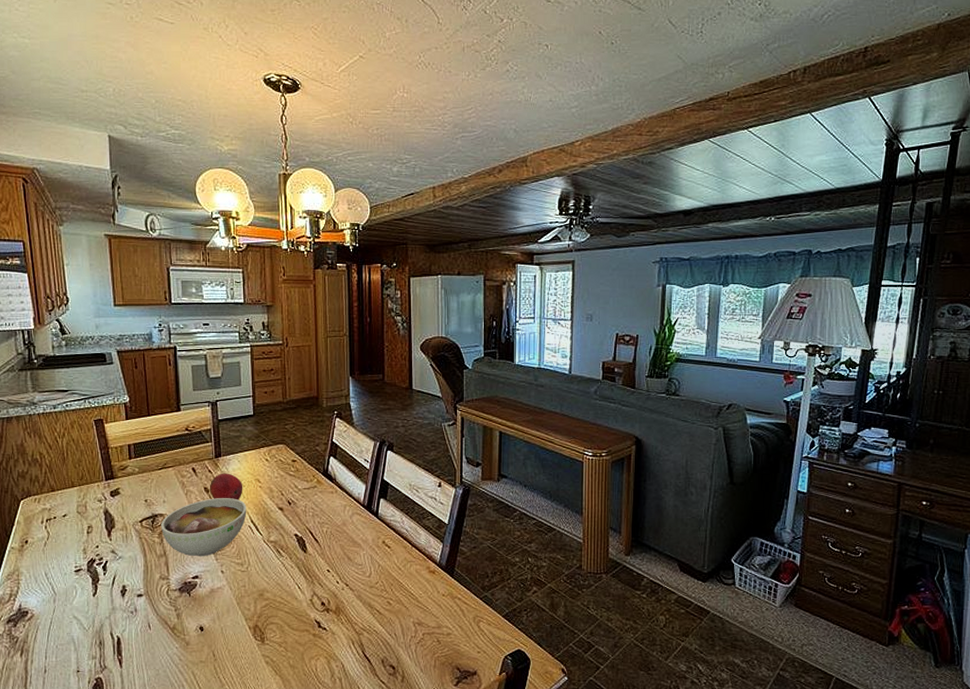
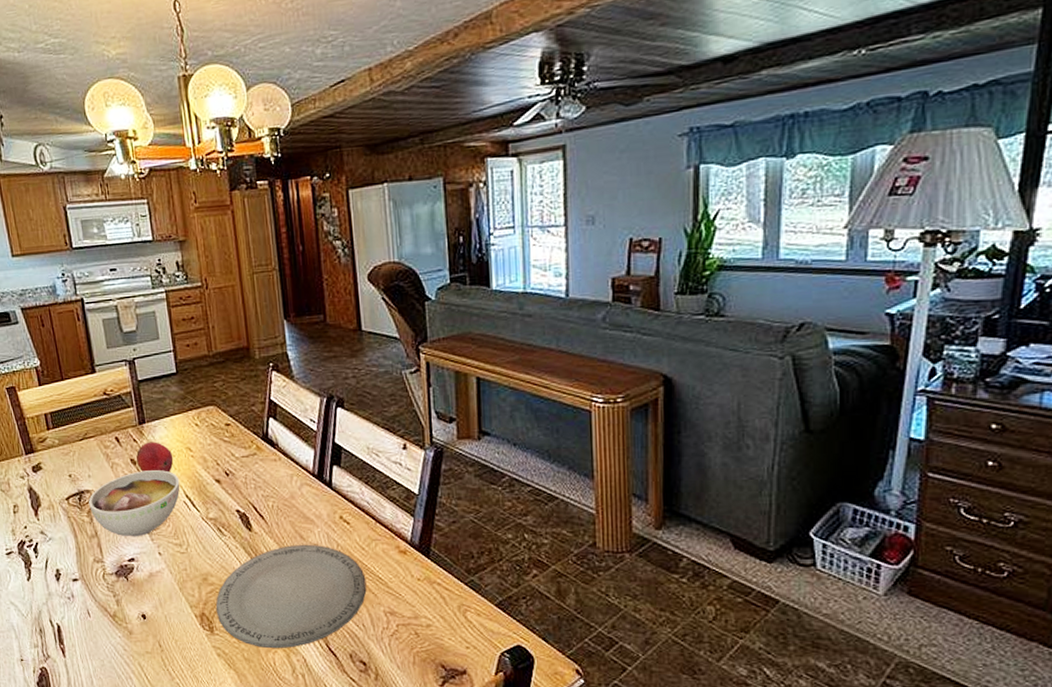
plate: none [268,564,400,656] -> present [215,544,367,649]

